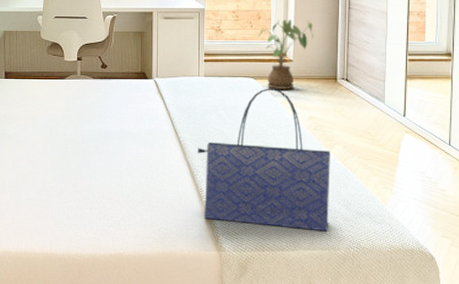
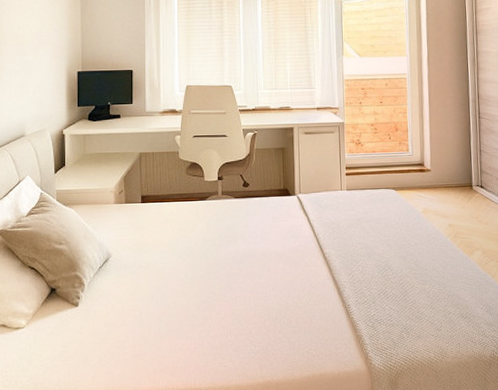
tote bag: present [198,88,330,232] -> none [343,198,473,339]
house plant: present [257,20,314,89] -> none [396,130,449,199]

